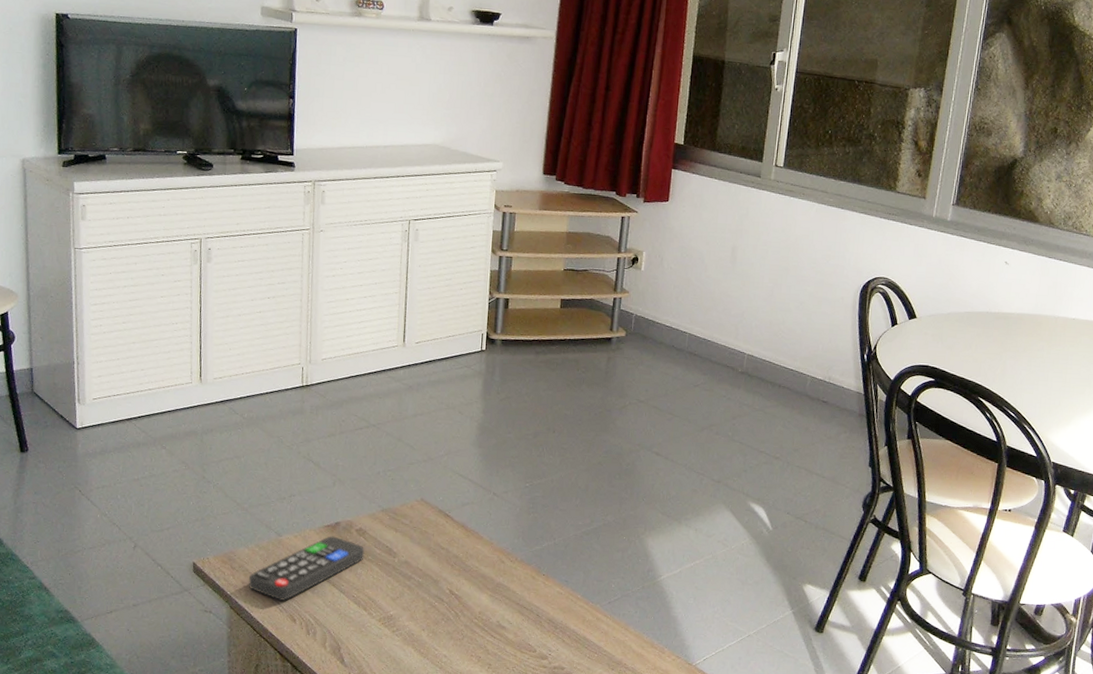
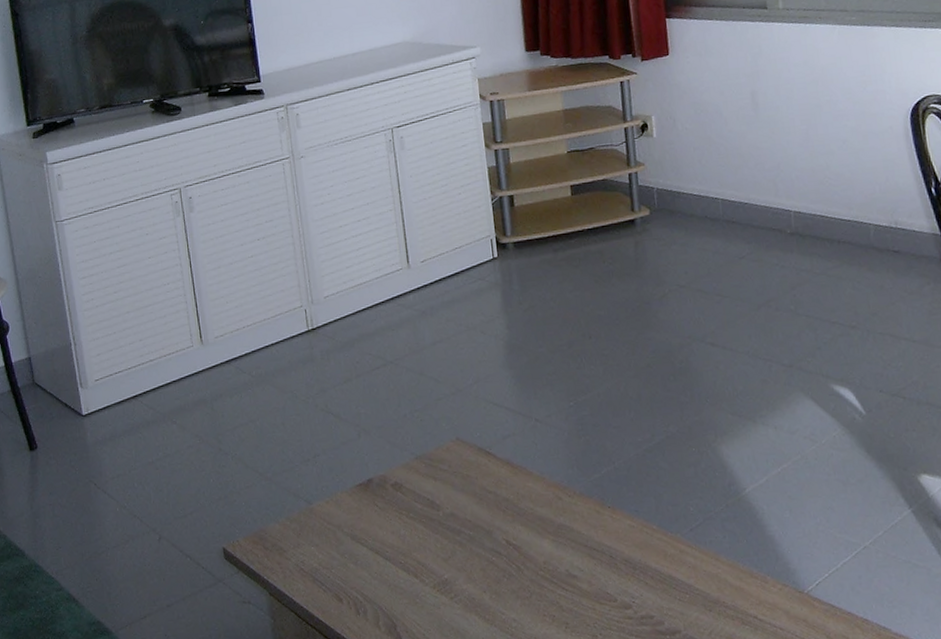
remote control: present [248,536,365,601] -> none [284,495,406,579]

